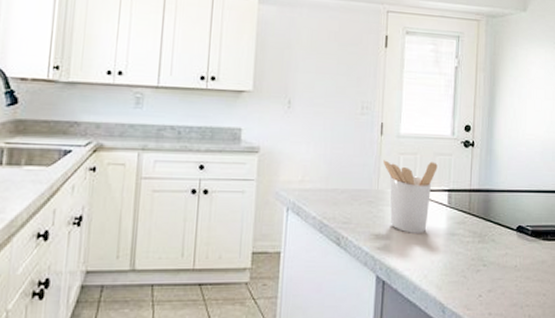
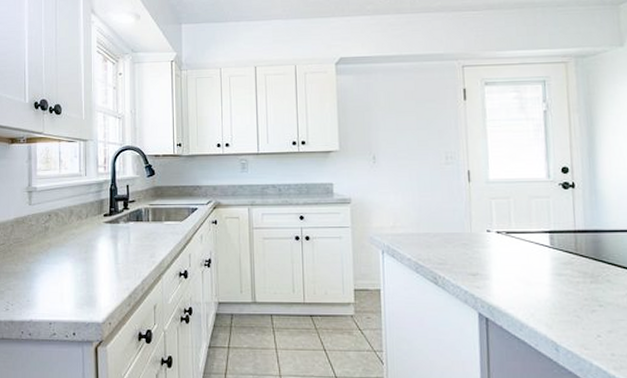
utensil holder: present [383,160,438,233] -> none [474,204,534,274]

